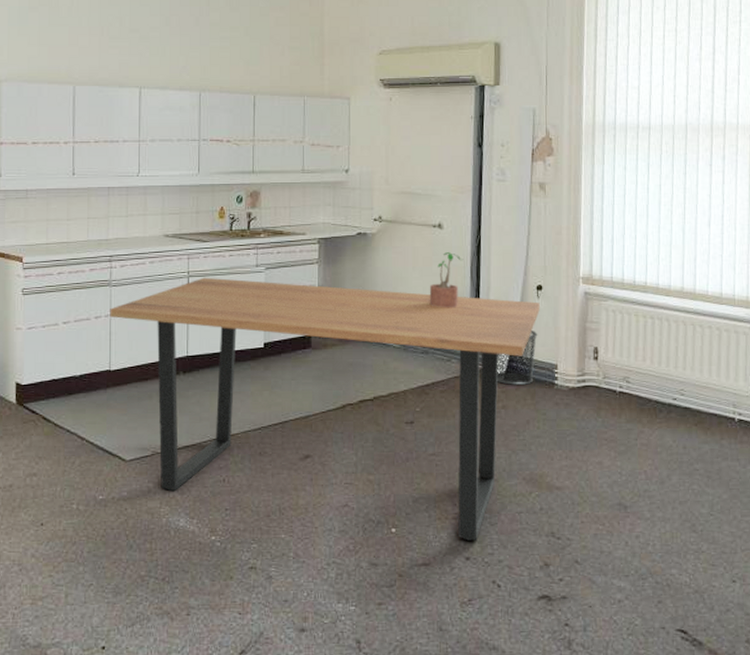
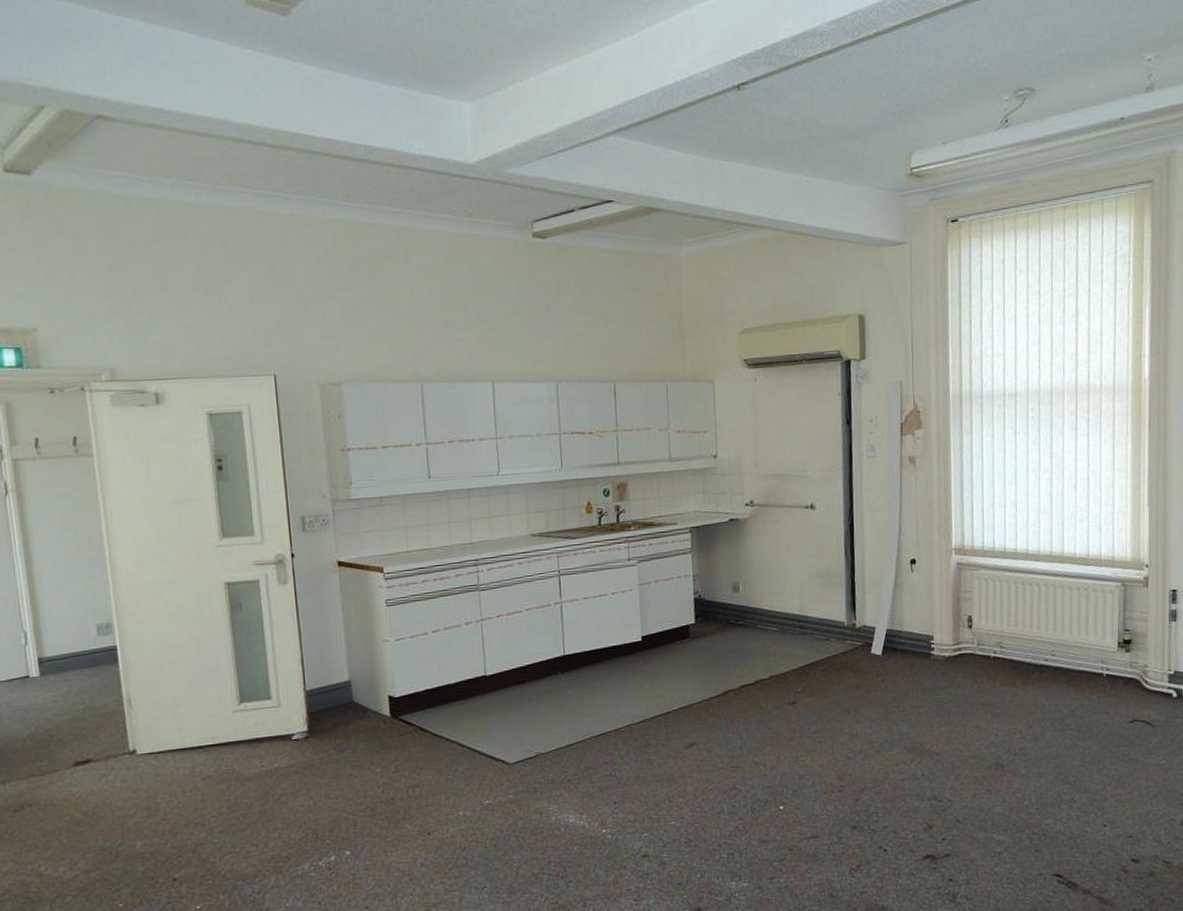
dining table: present [110,277,540,541] -> none [480,574,915,811]
potted plant: present [429,251,464,308] -> none [804,531,837,589]
waste bin: present [496,331,538,385] -> none [874,604,913,659]

